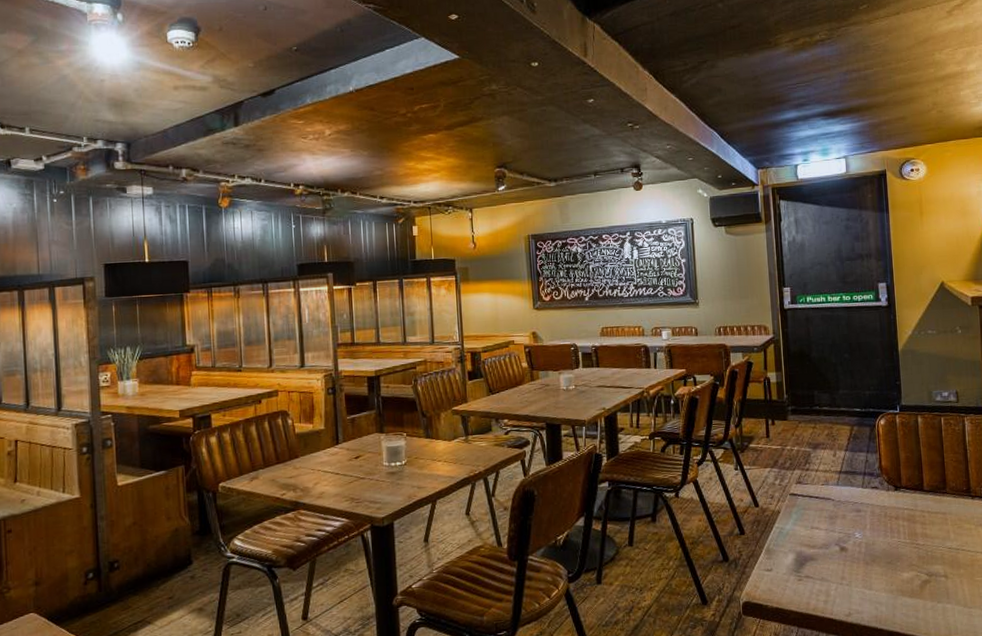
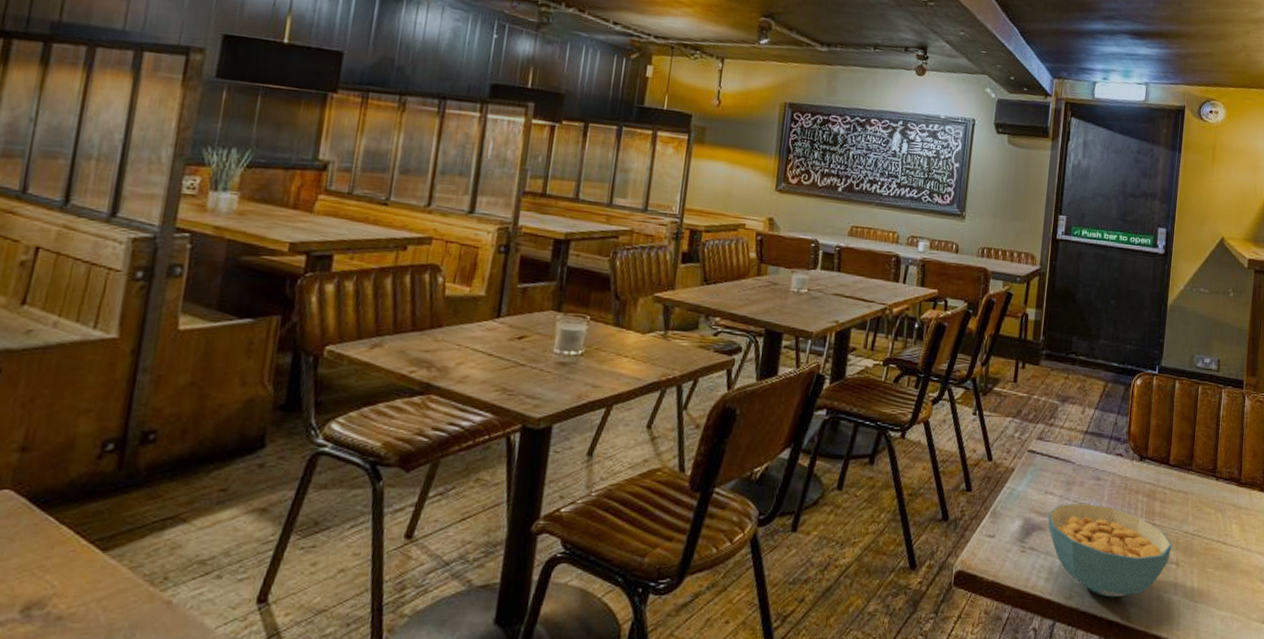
cereal bowl: none [817,532,939,612] -> present [1048,502,1172,598]

